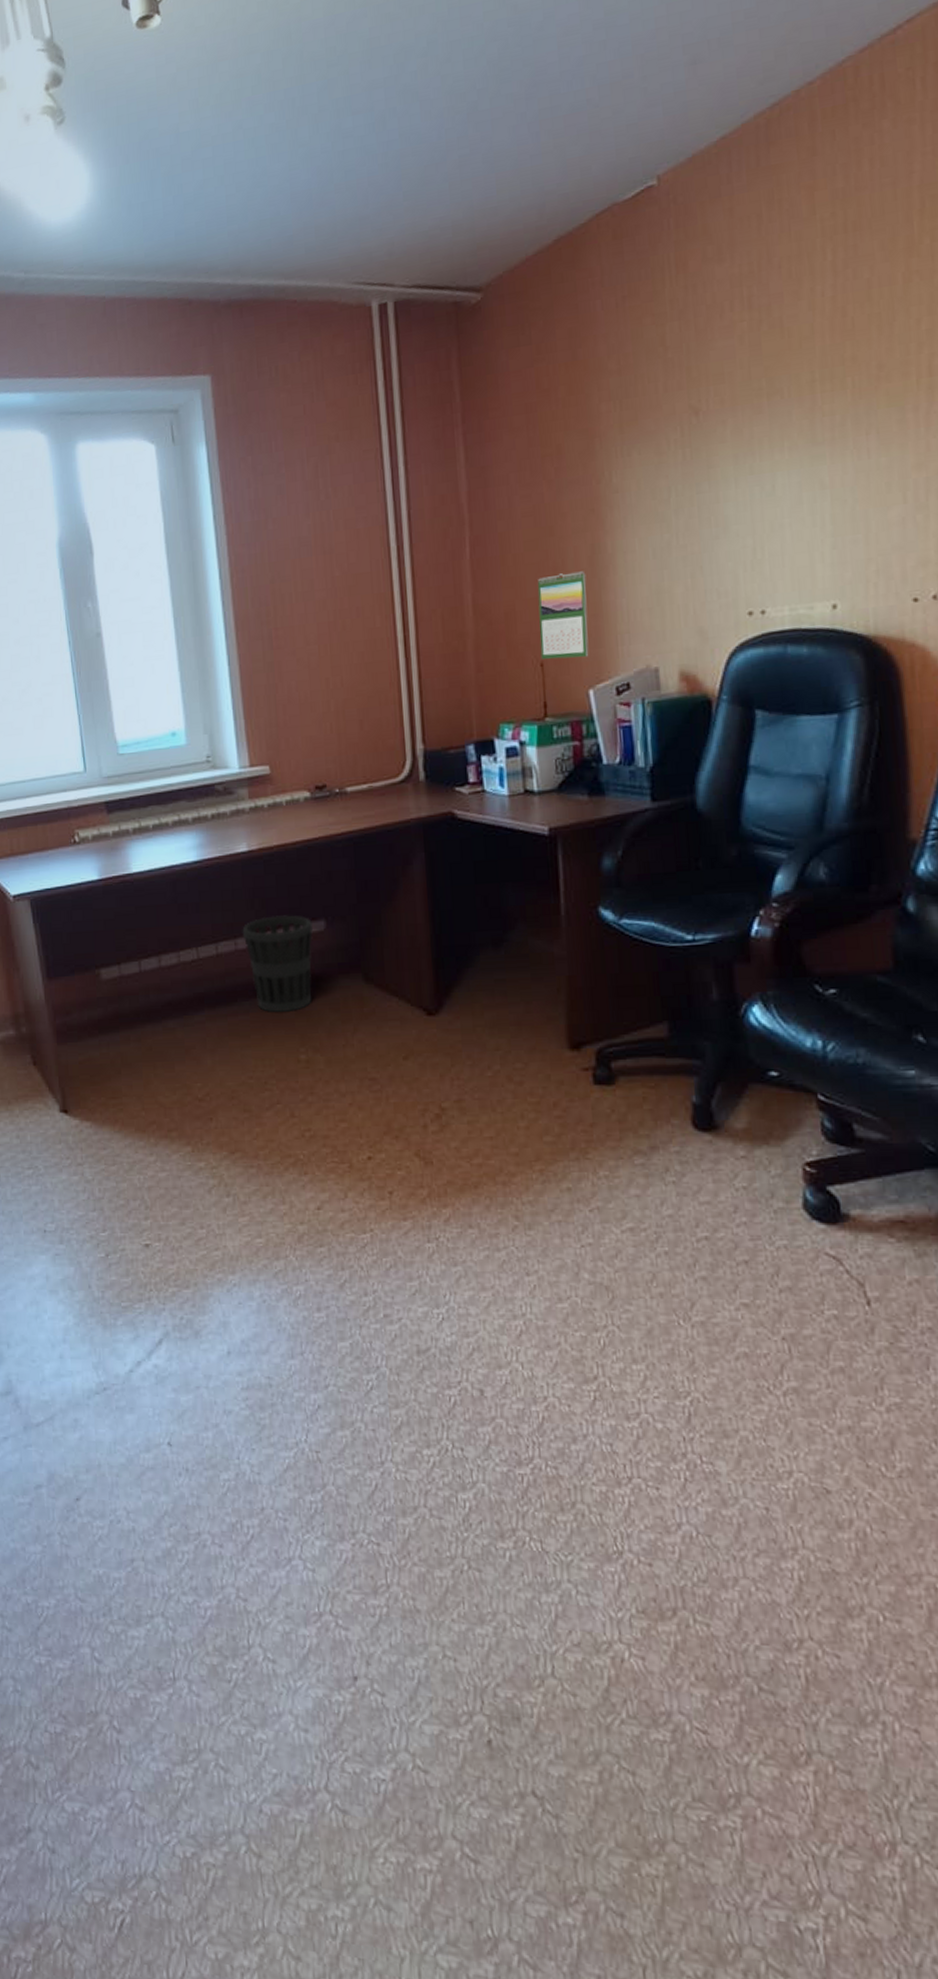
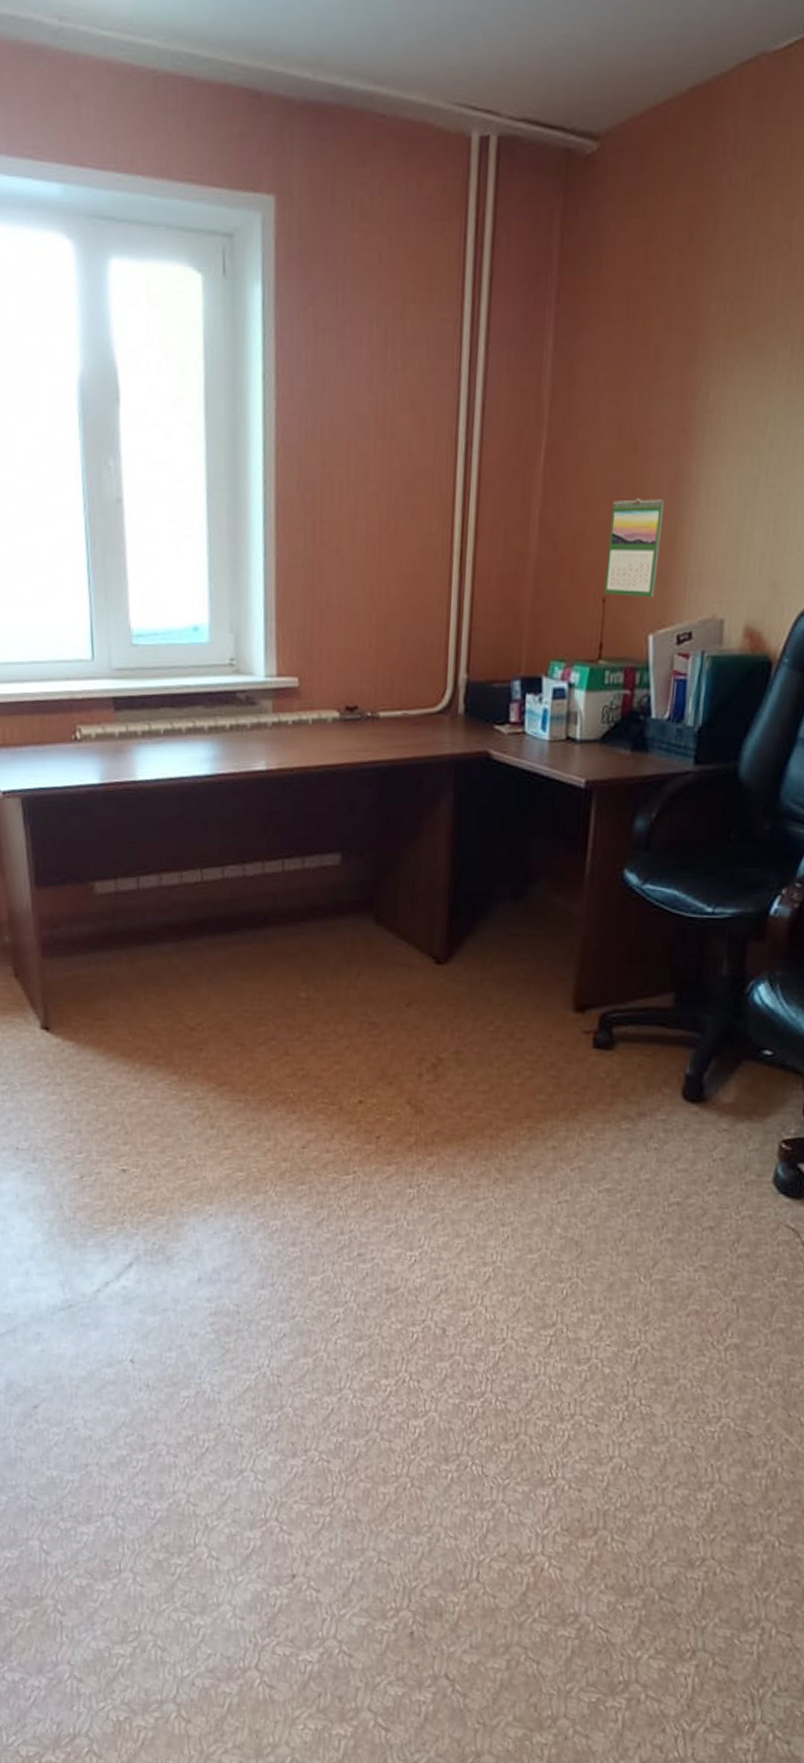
wastebasket: present [242,915,313,1013] -> none [251,843,327,947]

